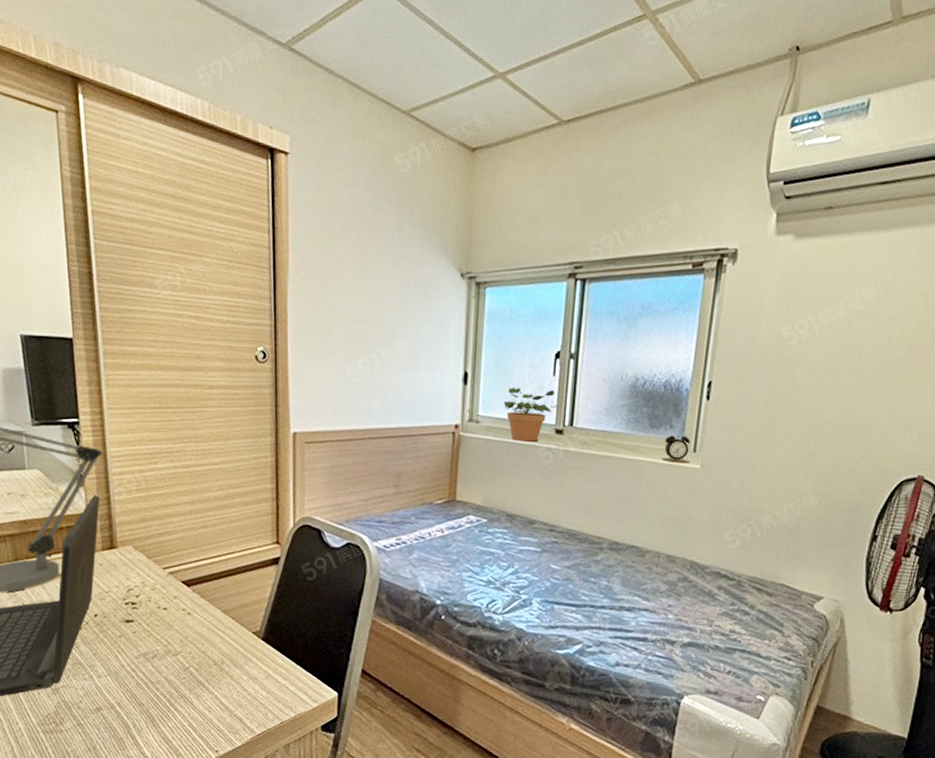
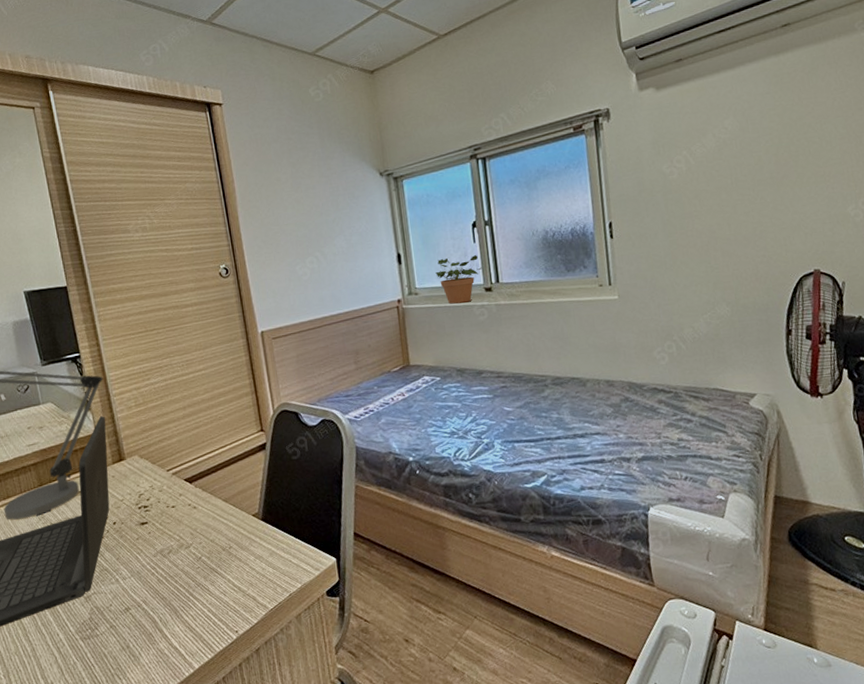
alarm clock: present [662,432,691,464] -> none [582,272,609,299]

